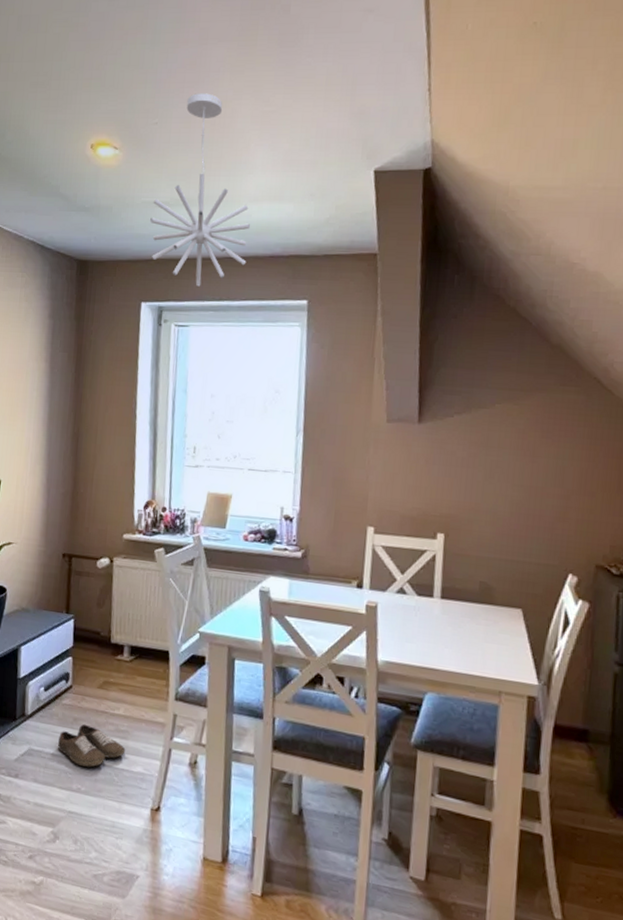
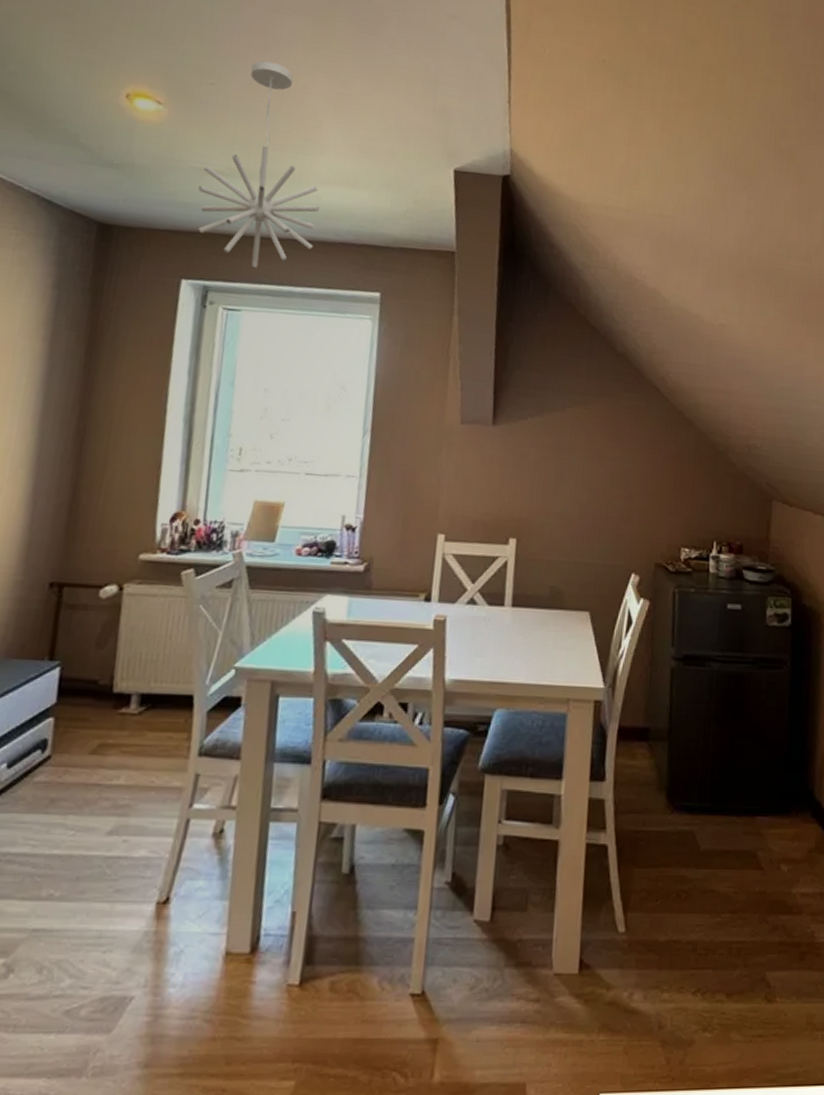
shoe: present [58,724,126,767] -> none [22,804,125,862]

